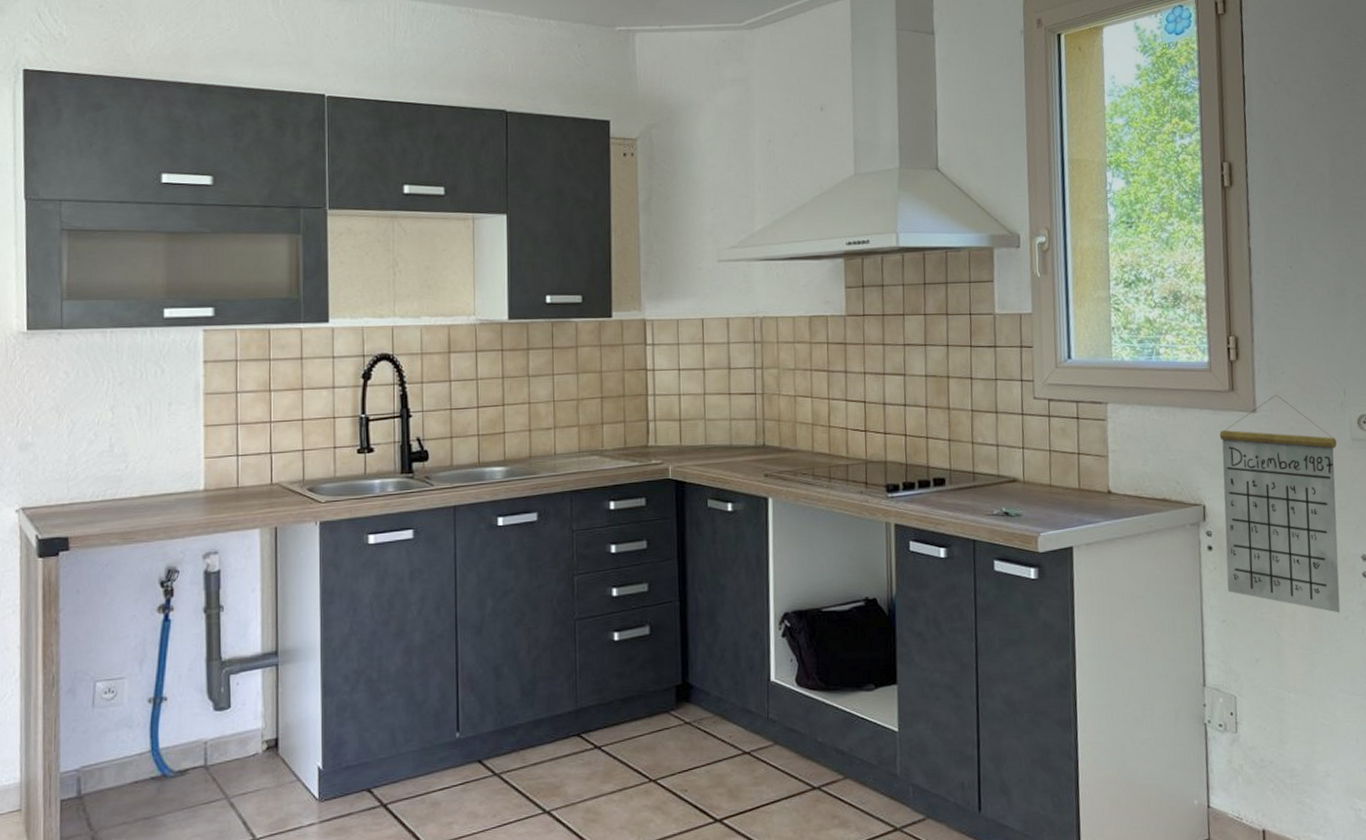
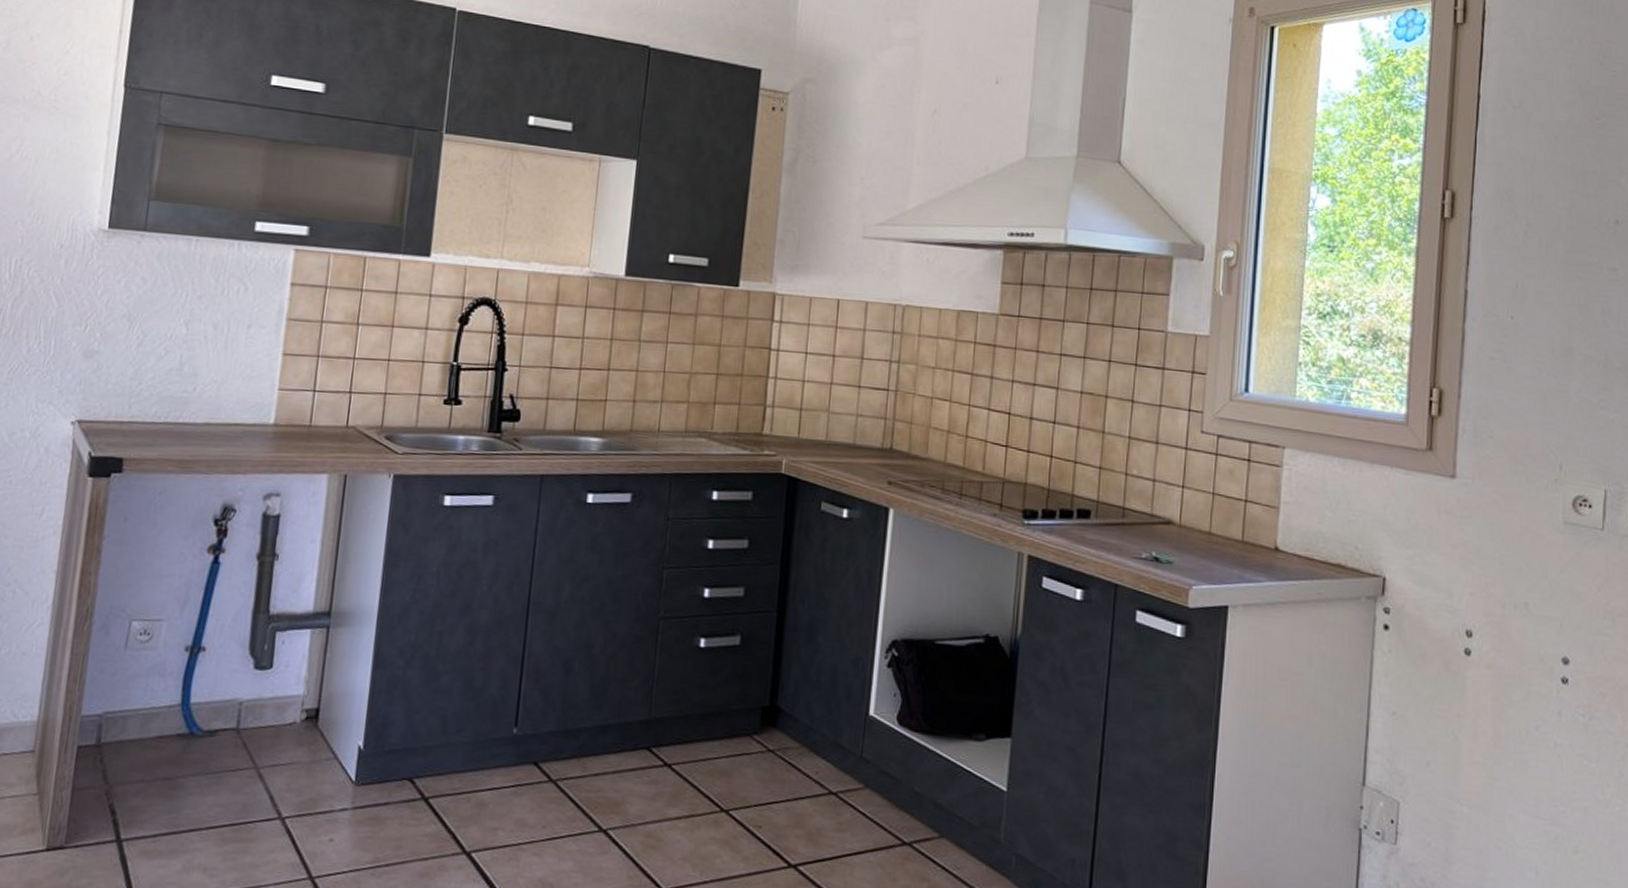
calendar: present [1219,394,1341,613] -> none [1401,460,1546,721]

